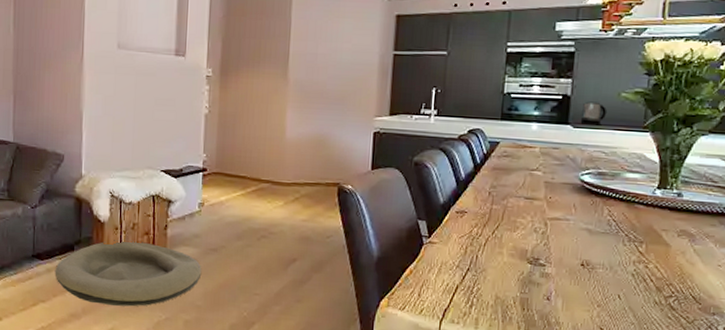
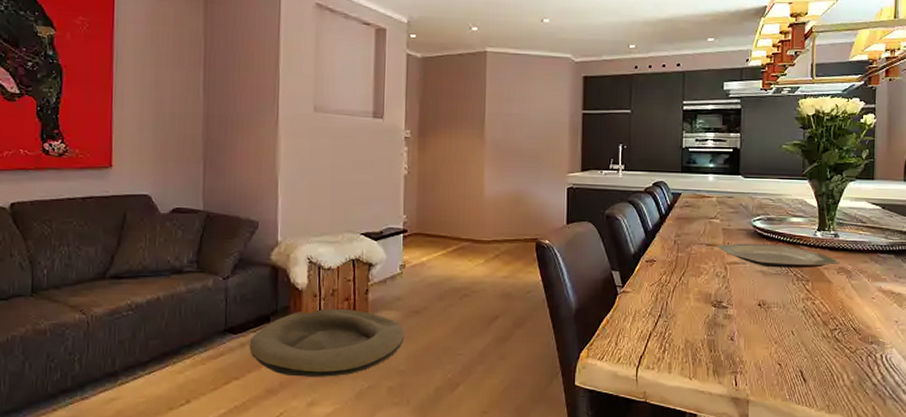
plate: none [536,198,682,229] -> present [716,243,840,269]
kettle: present [580,101,606,126] -> none [749,153,771,175]

